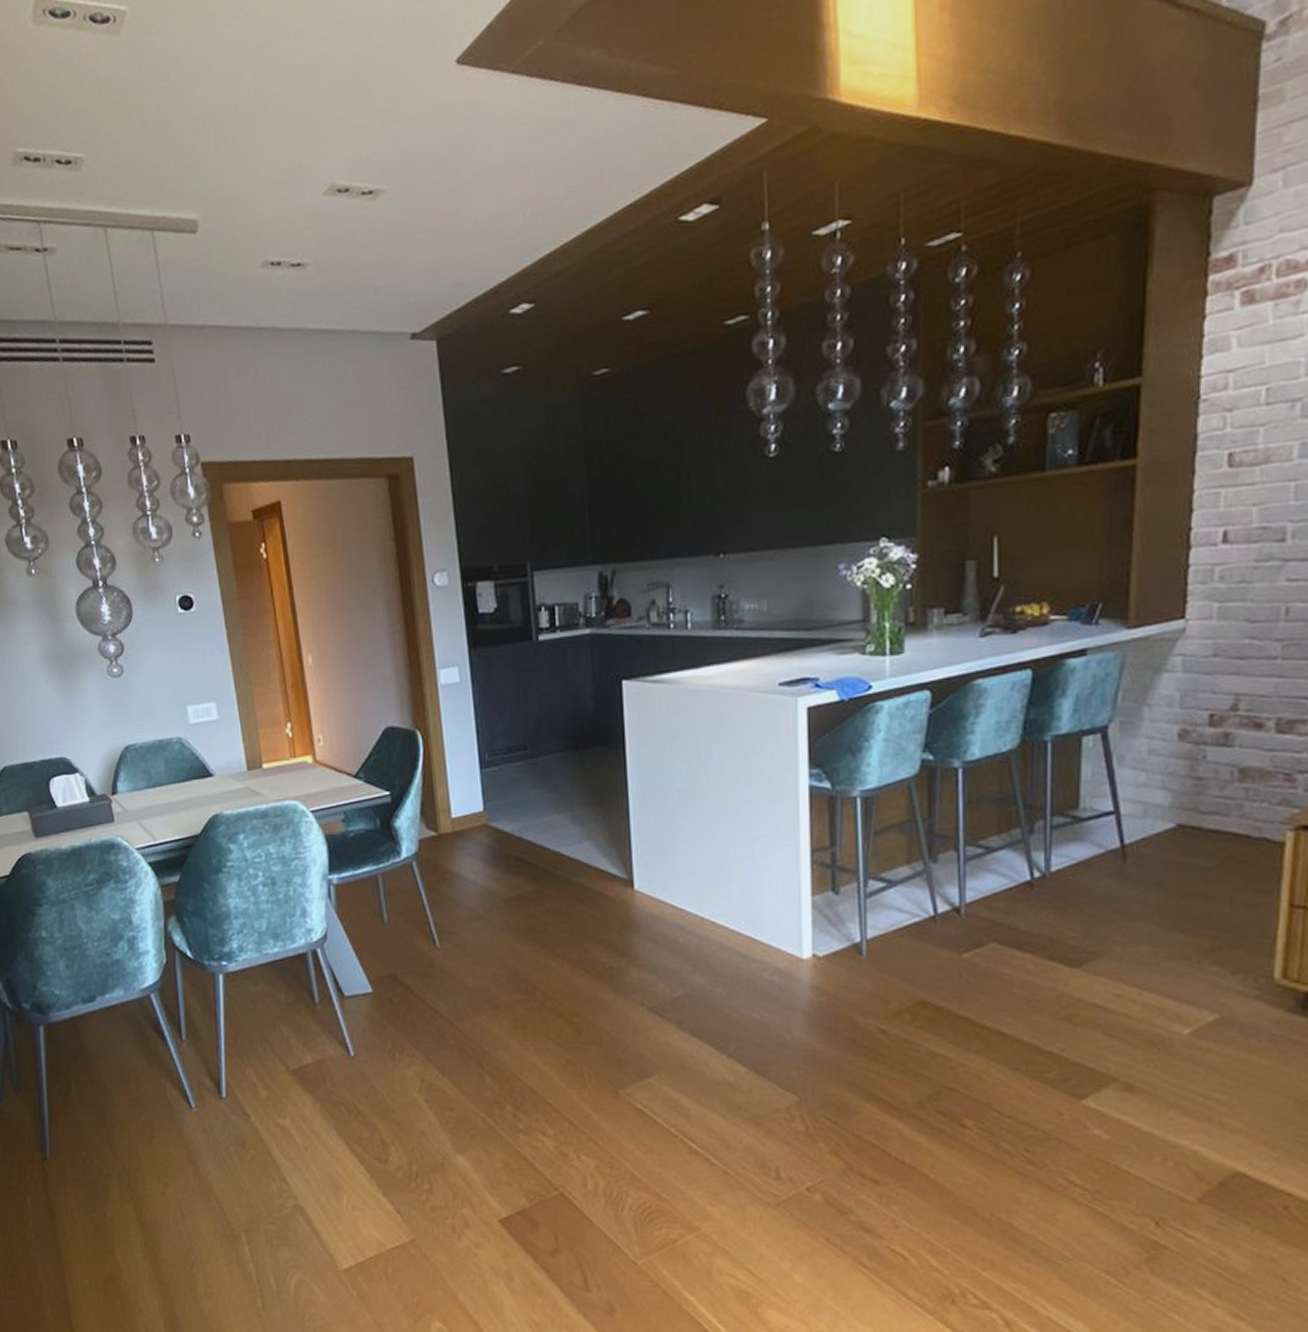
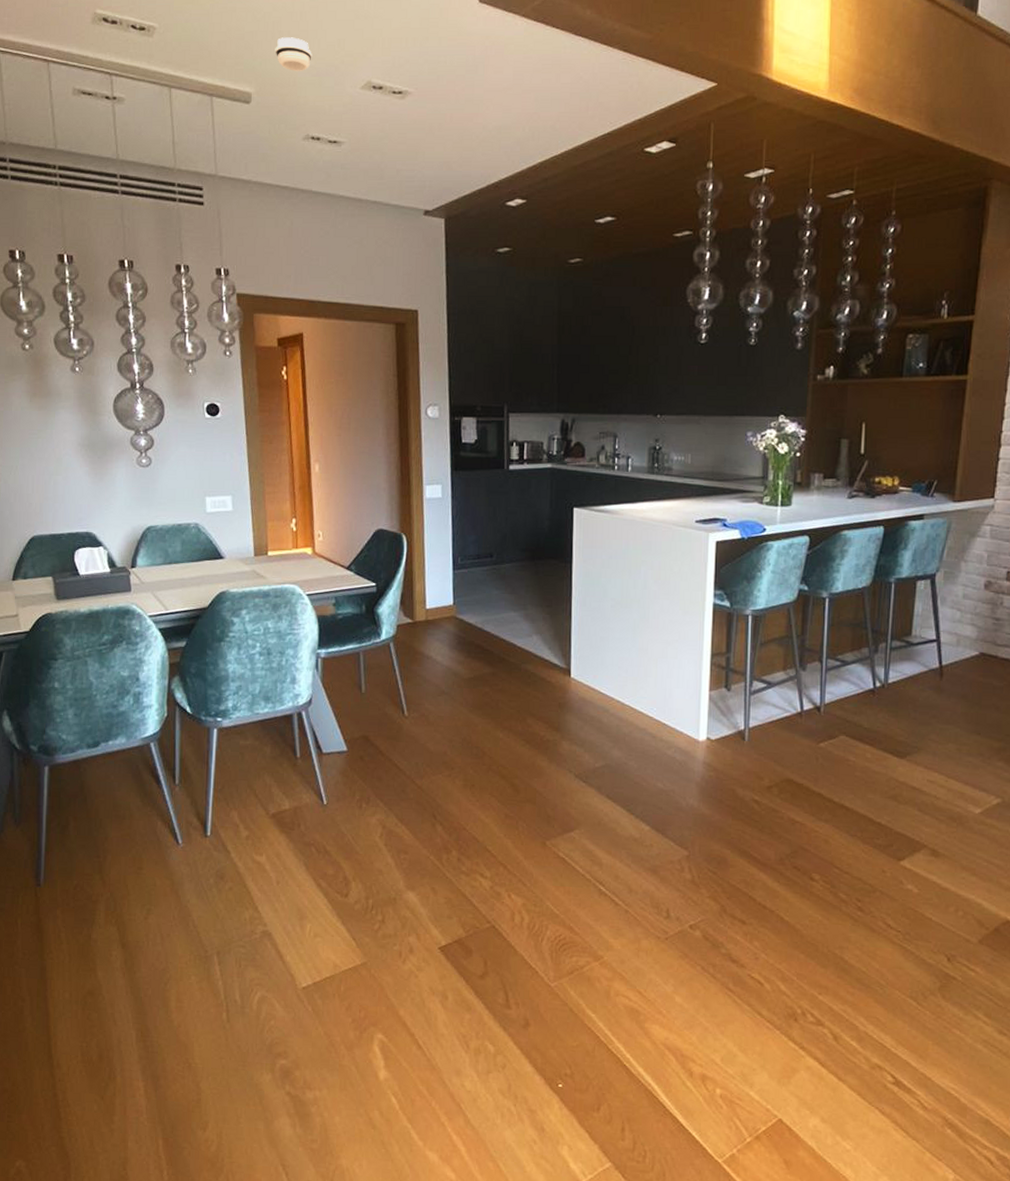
smoke detector: none [219,144,264,186] -> present [275,37,312,71]

